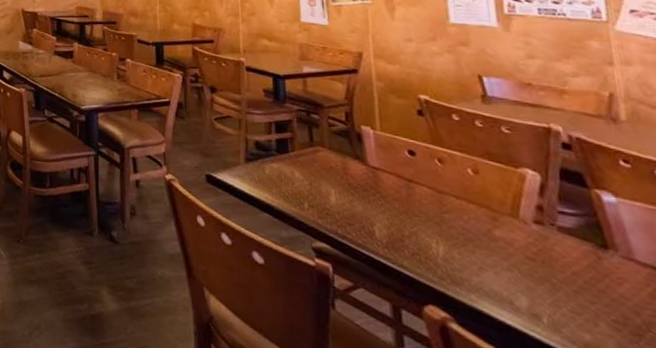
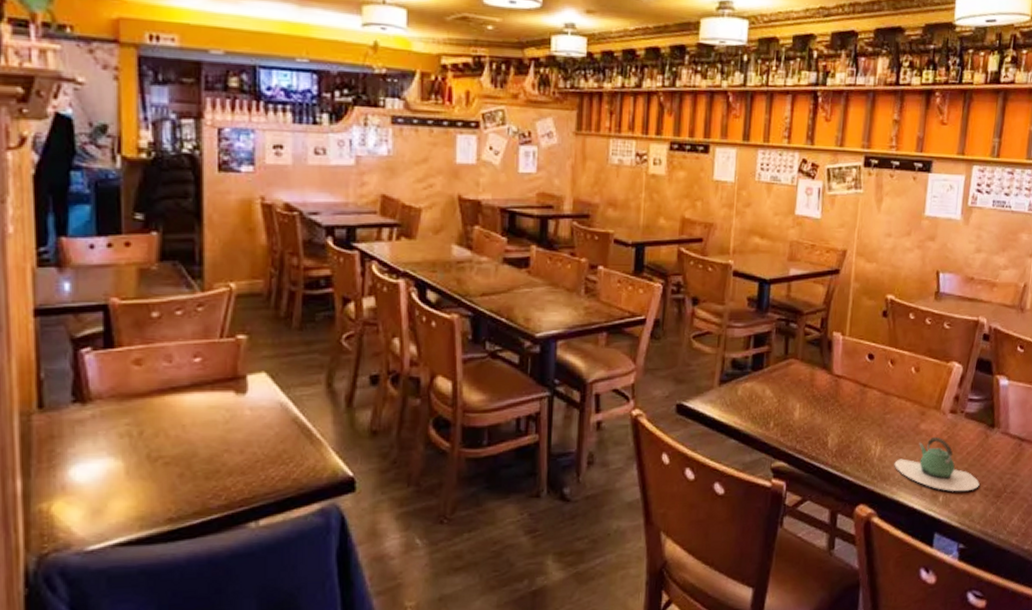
teapot: none [466,246,603,319] -> present [894,436,980,492]

